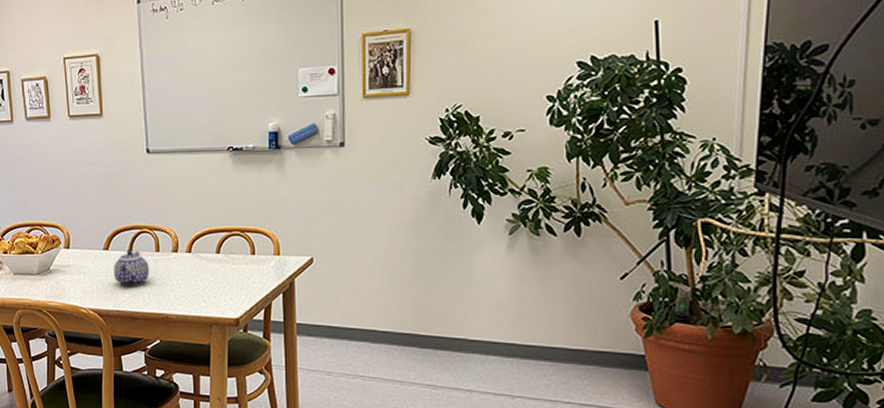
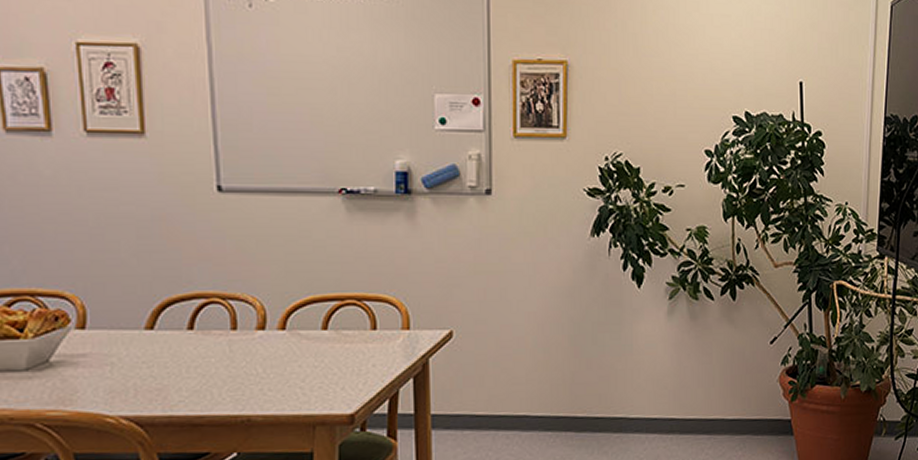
teapot: present [113,249,150,287] -> none [162,328,222,382]

